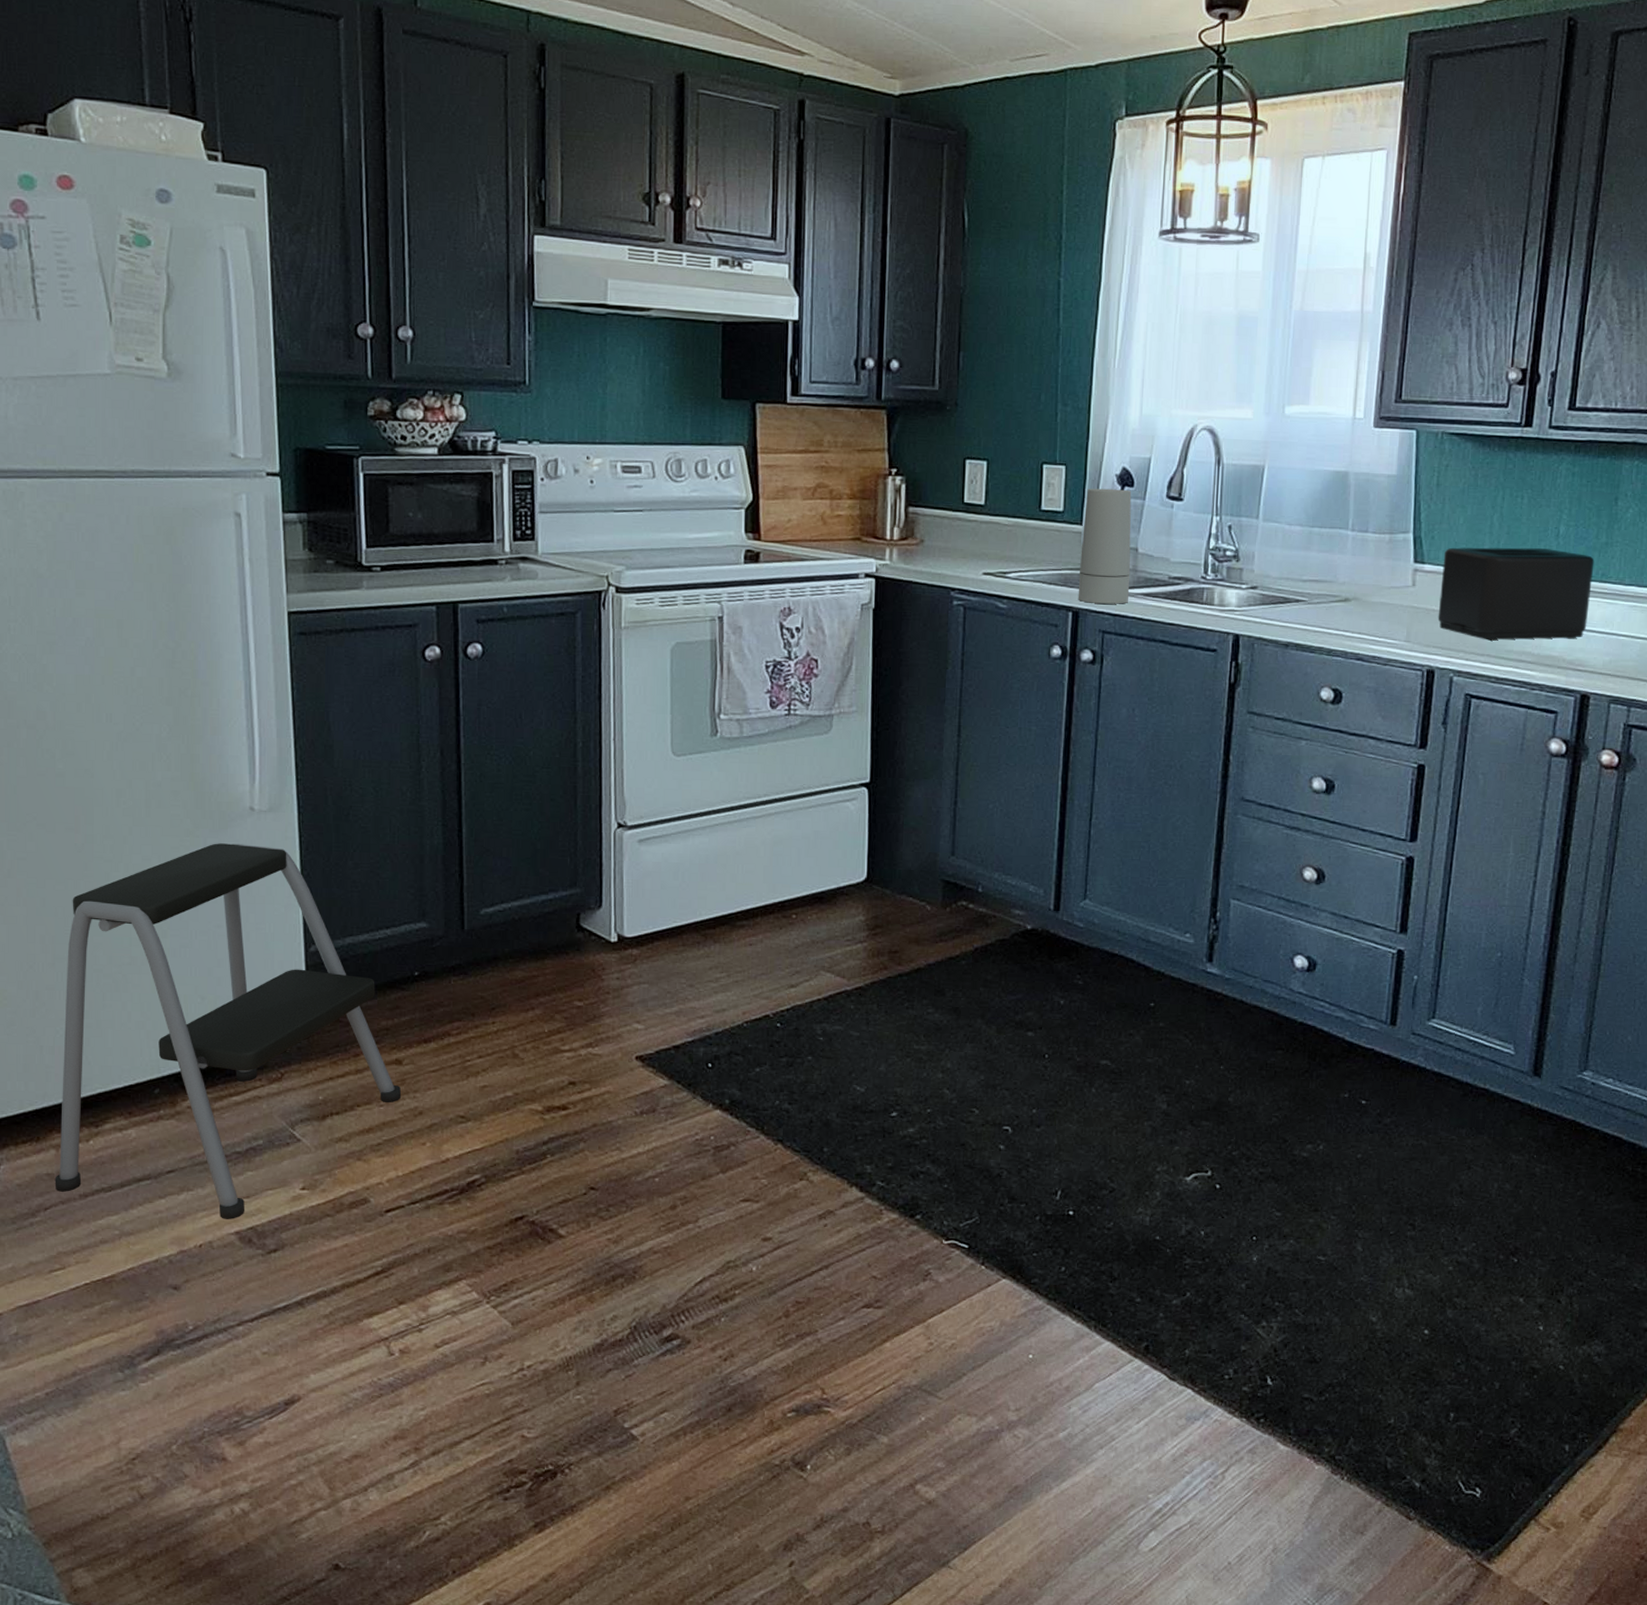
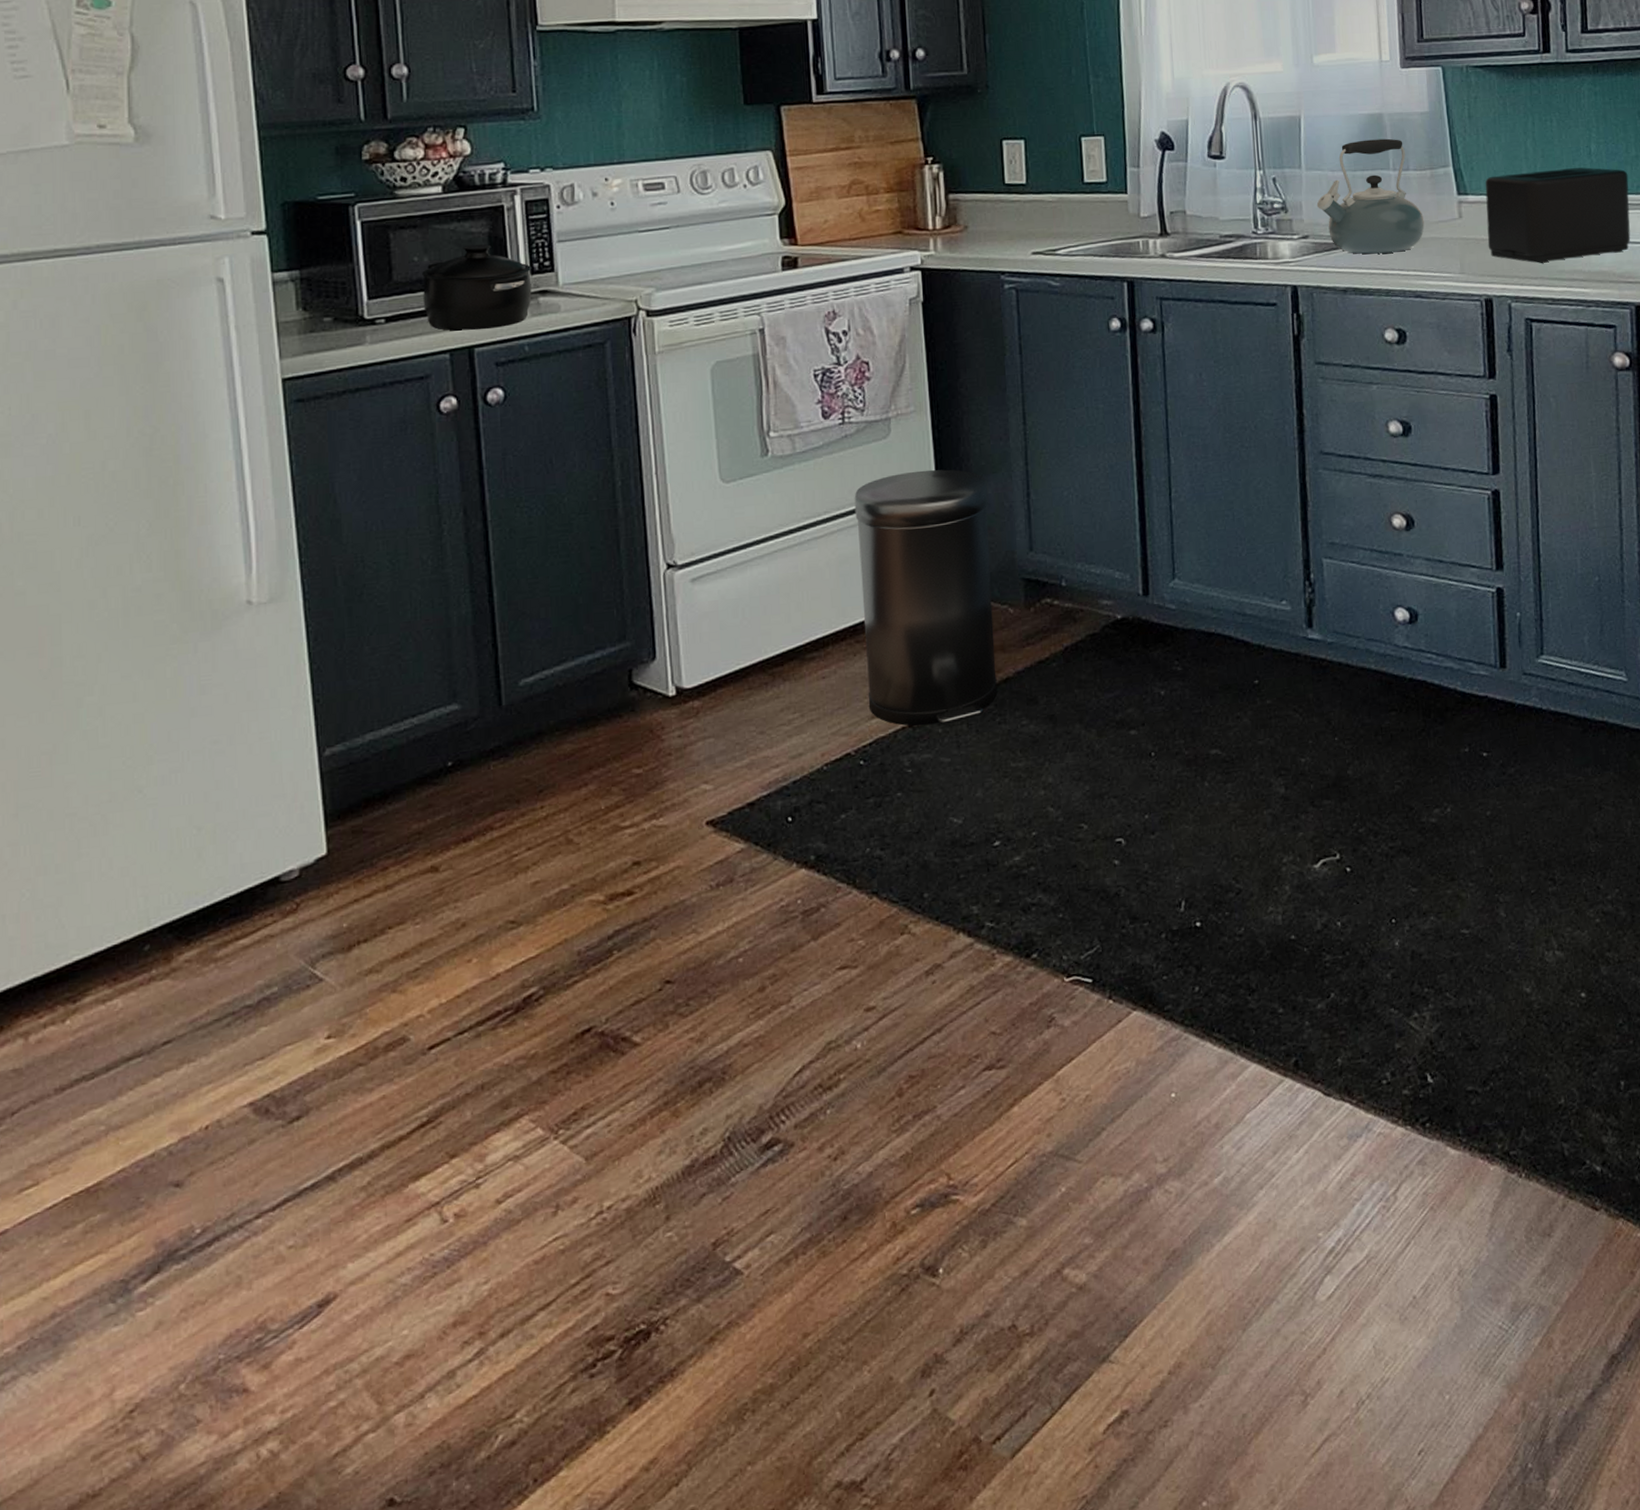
step stool: present [54,843,402,1219] -> none [23,642,440,1090]
saucepan: none [415,506,515,588] -> present [422,244,532,331]
pedal bin: none [789,767,918,1002] -> present [854,469,998,726]
canister: present [1078,488,1132,604] -> none [1128,153,1183,271]
kettle: none [1269,497,1376,613] -> present [1316,138,1425,255]

